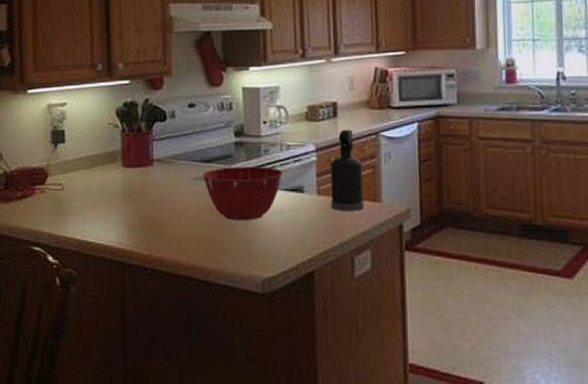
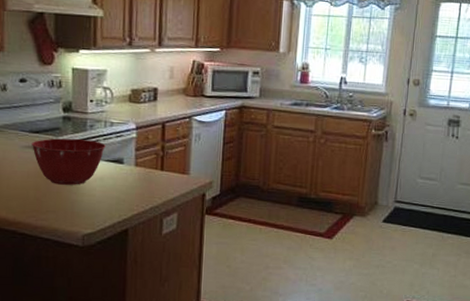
spray bottle: present [330,129,364,211] -> none [146,111,176,181]

